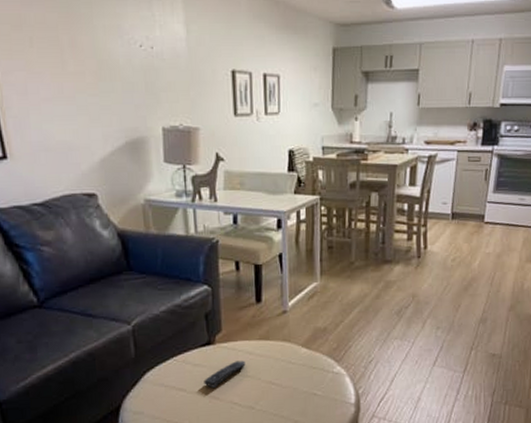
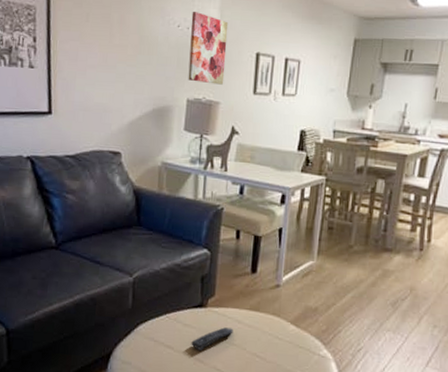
wall art: none [154,27,201,109] -> present [188,11,229,85]

